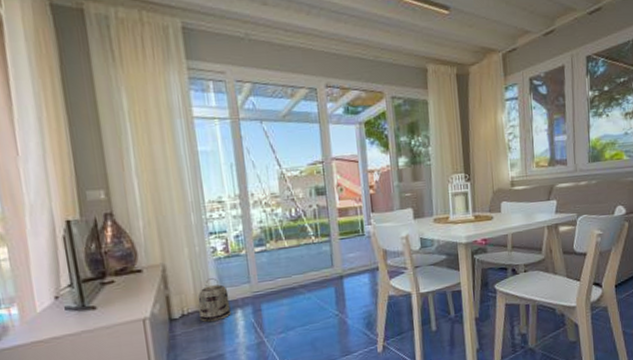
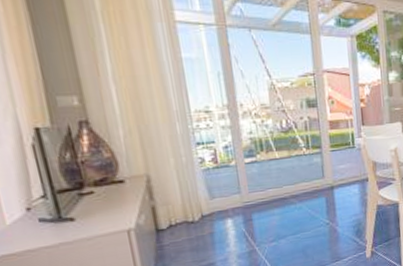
basket: present [197,278,231,323] -> none [185,188,221,233]

